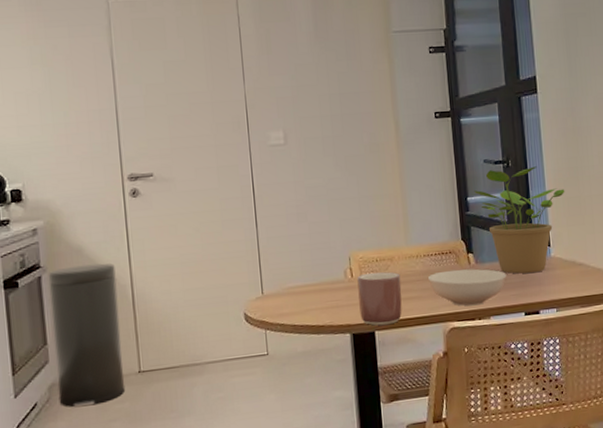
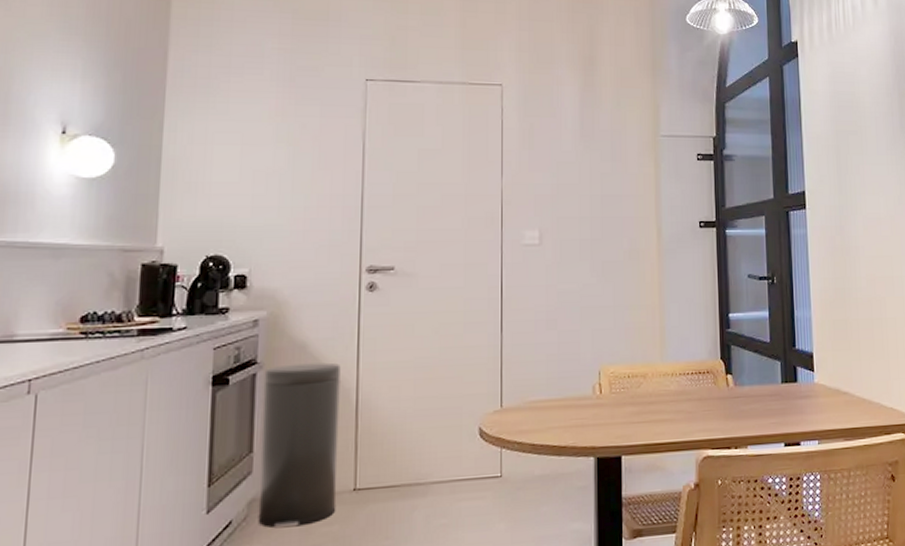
mug: present [357,272,402,326] -> none [606,389,654,450]
bowl: present [427,269,507,306] -> none [682,391,767,433]
potted plant: present [473,166,565,274] -> none [735,285,831,401]

